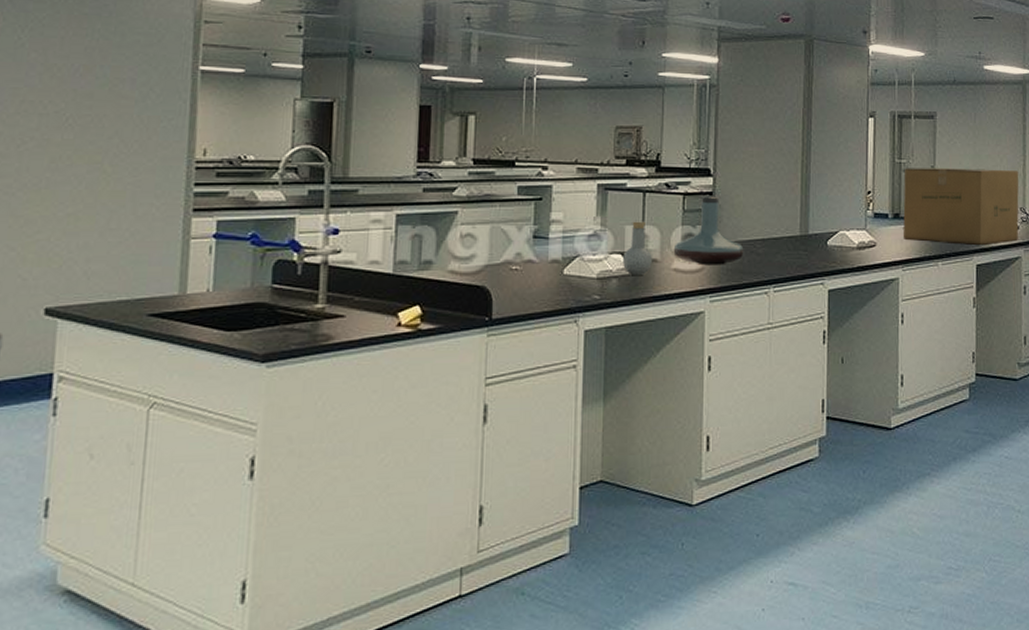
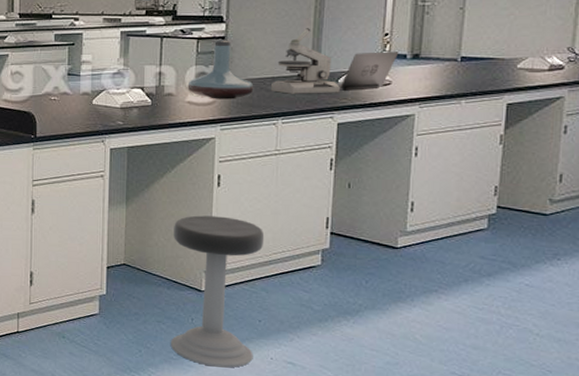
flask: present [622,221,653,276] -> none [142,62,169,107]
stool: none [657,407,760,604] -> present [170,215,265,368]
microscope: none [761,184,829,258] -> present [270,28,340,94]
laptop: none [825,211,882,253] -> present [336,51,399,91]
box: present [903,168,1019,246] -> none [423,9,570,85]

